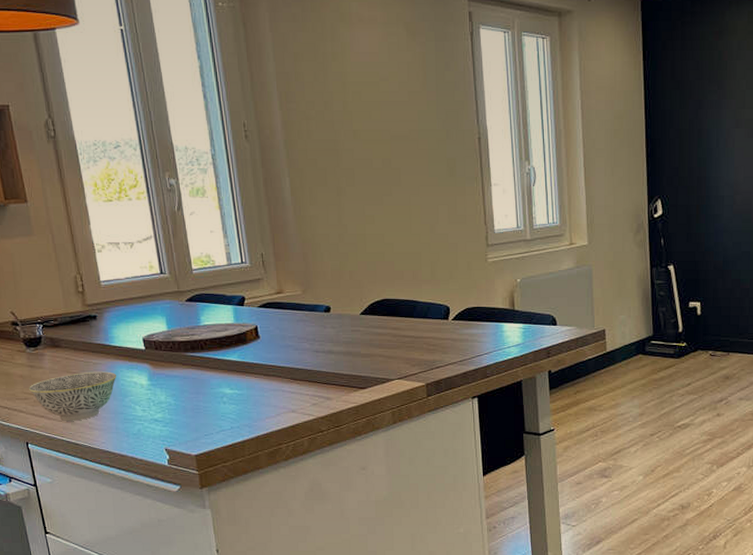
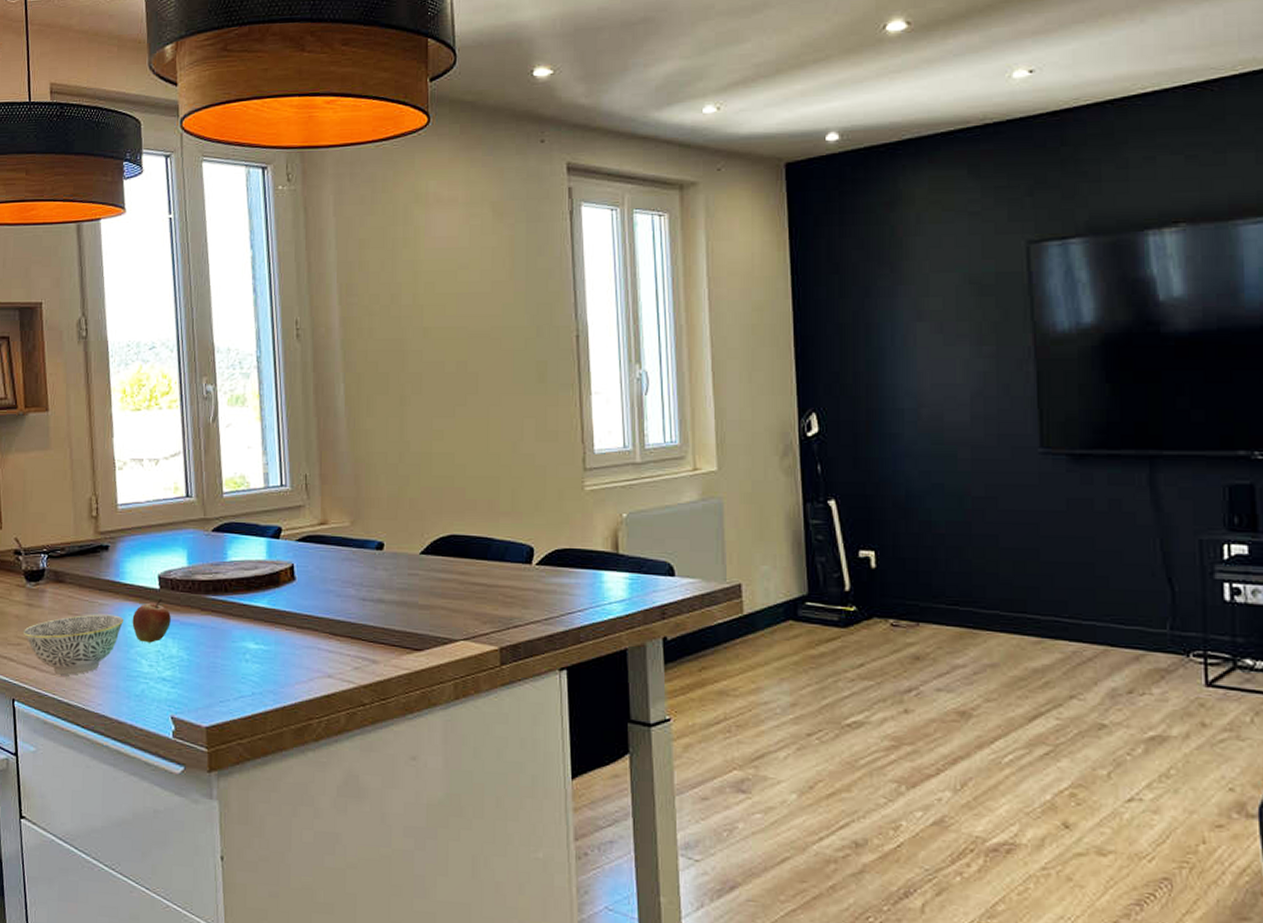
fruit: none [124,357,158,392] -> present [132,598,171,643]

